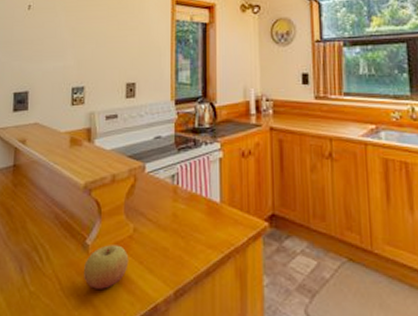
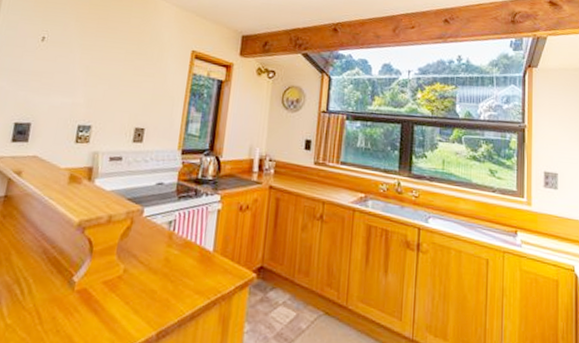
apple: present [84,245,129,289] -> none [65,283,116,326]

